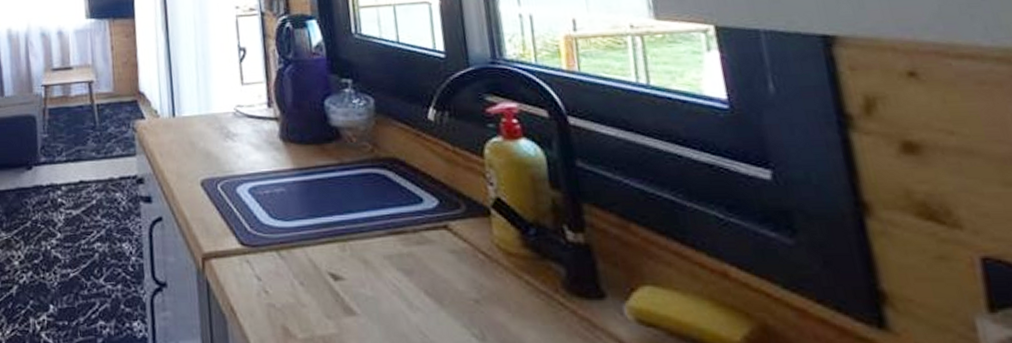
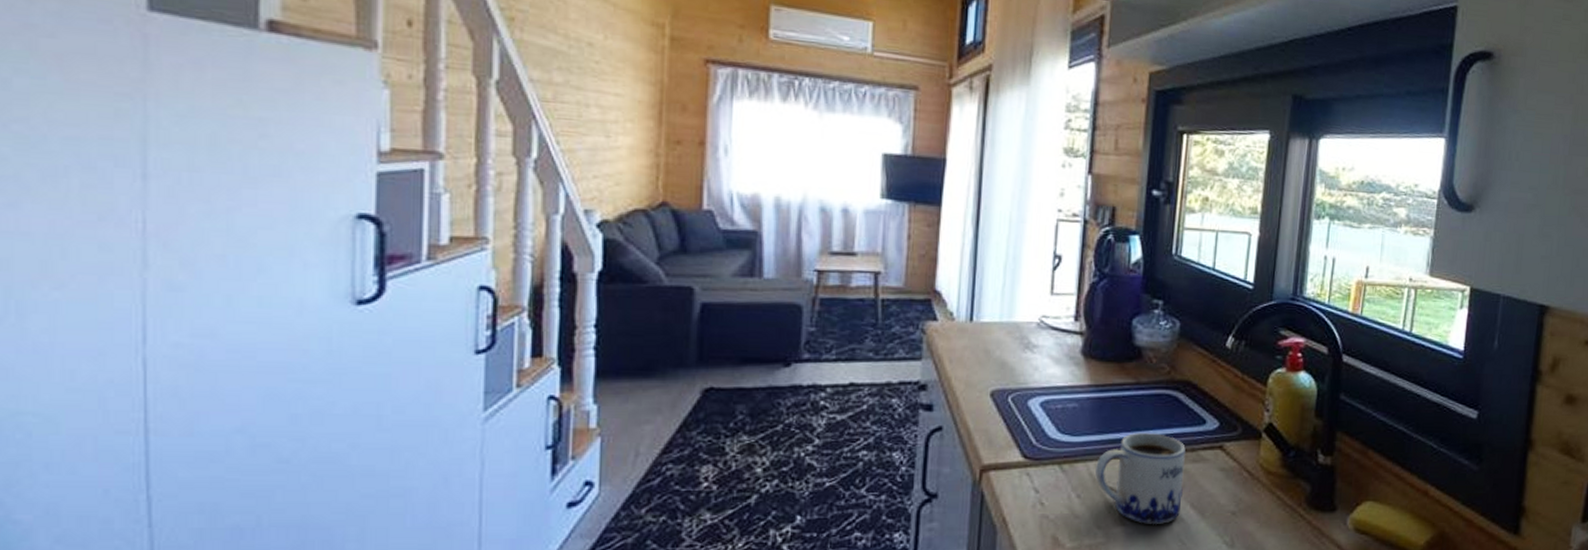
mug: none [313,214,414,313] -> present [1095,432,1187,524]

